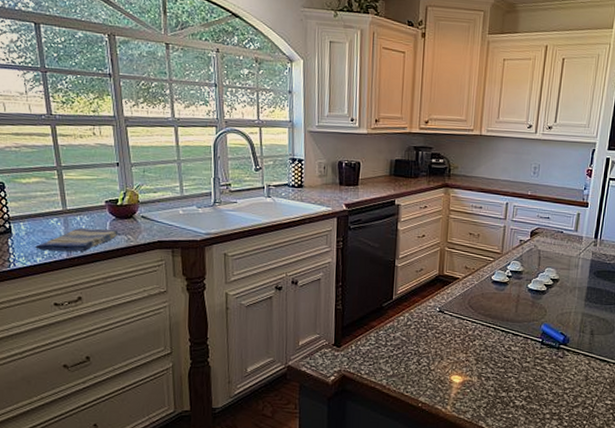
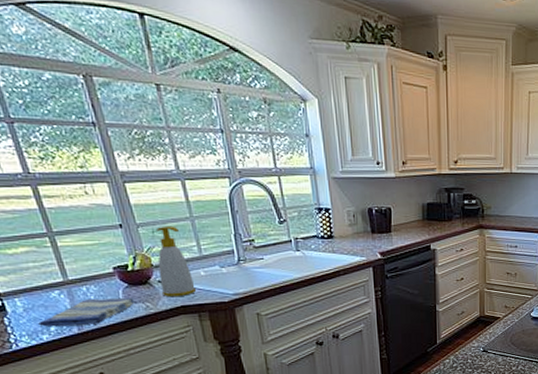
soap bottle: none [142,166,174,233] -> present [155,226,197,298]

